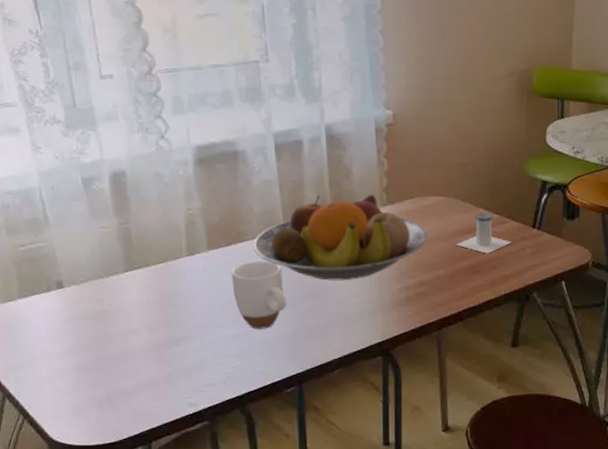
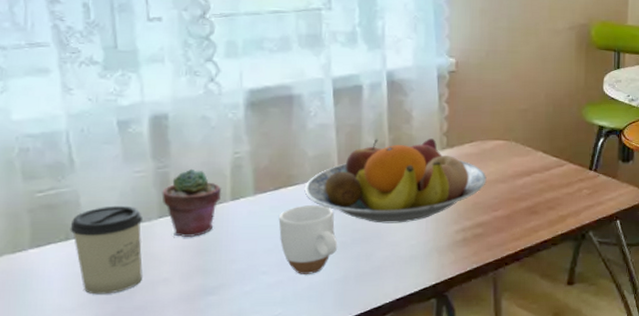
cup: none [50,259,115,342] -> present [70,205,143,295]
potted succulent: none [126,224,179,291] -> present [162,168,222,238]
salt shaker: present [456,213,511,254] -> none [514,156,569,195]

